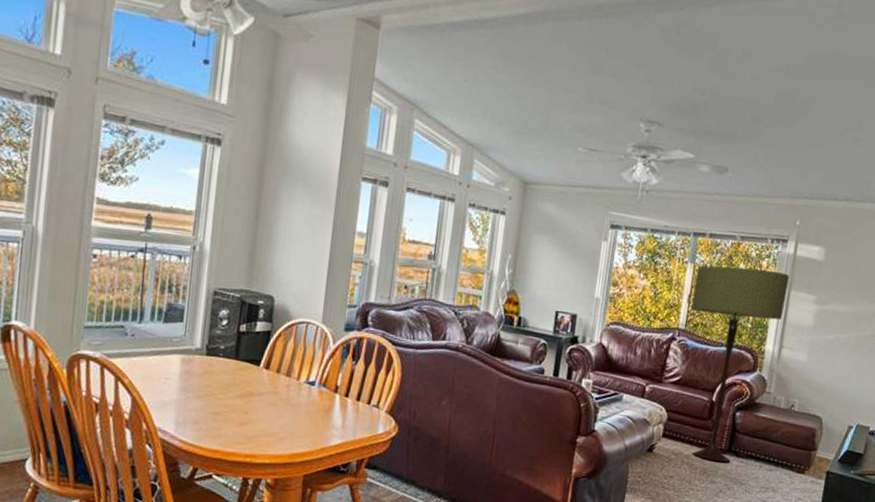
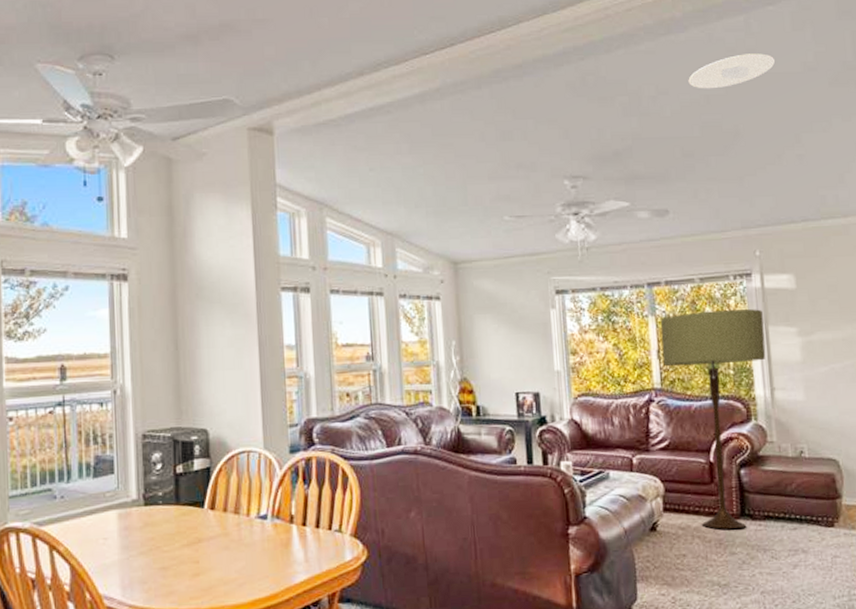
recessed light: none [774,32,858,61] -> present [688,53,775,89]

